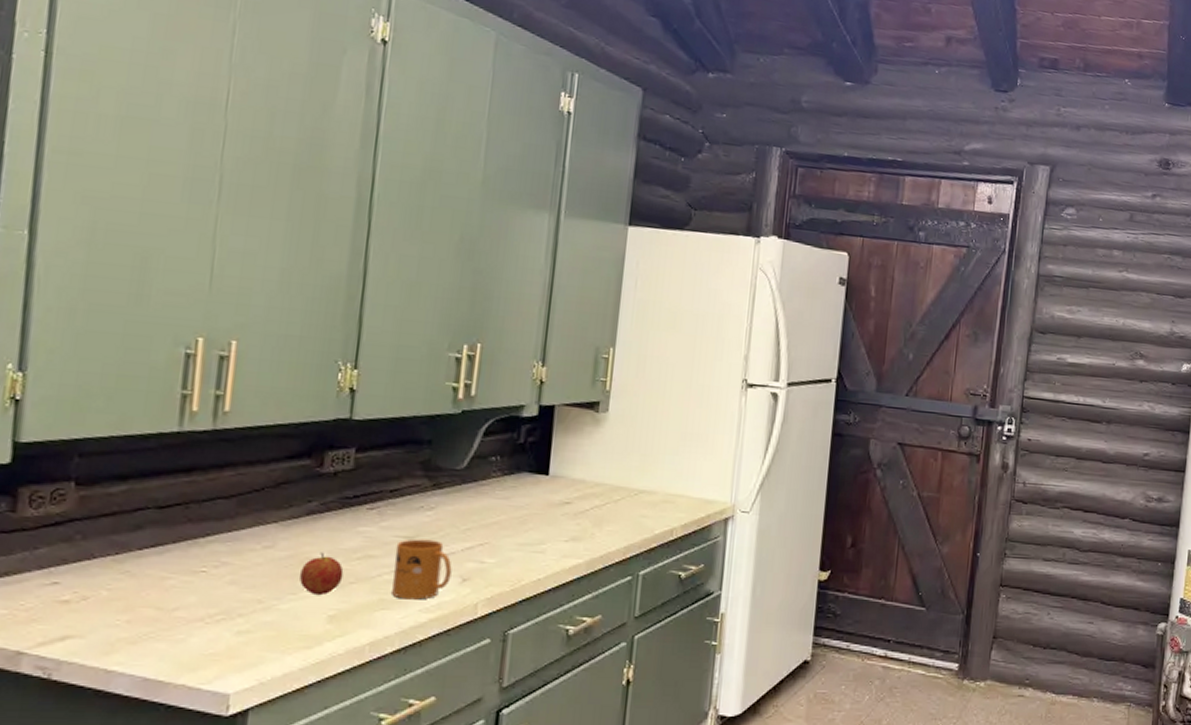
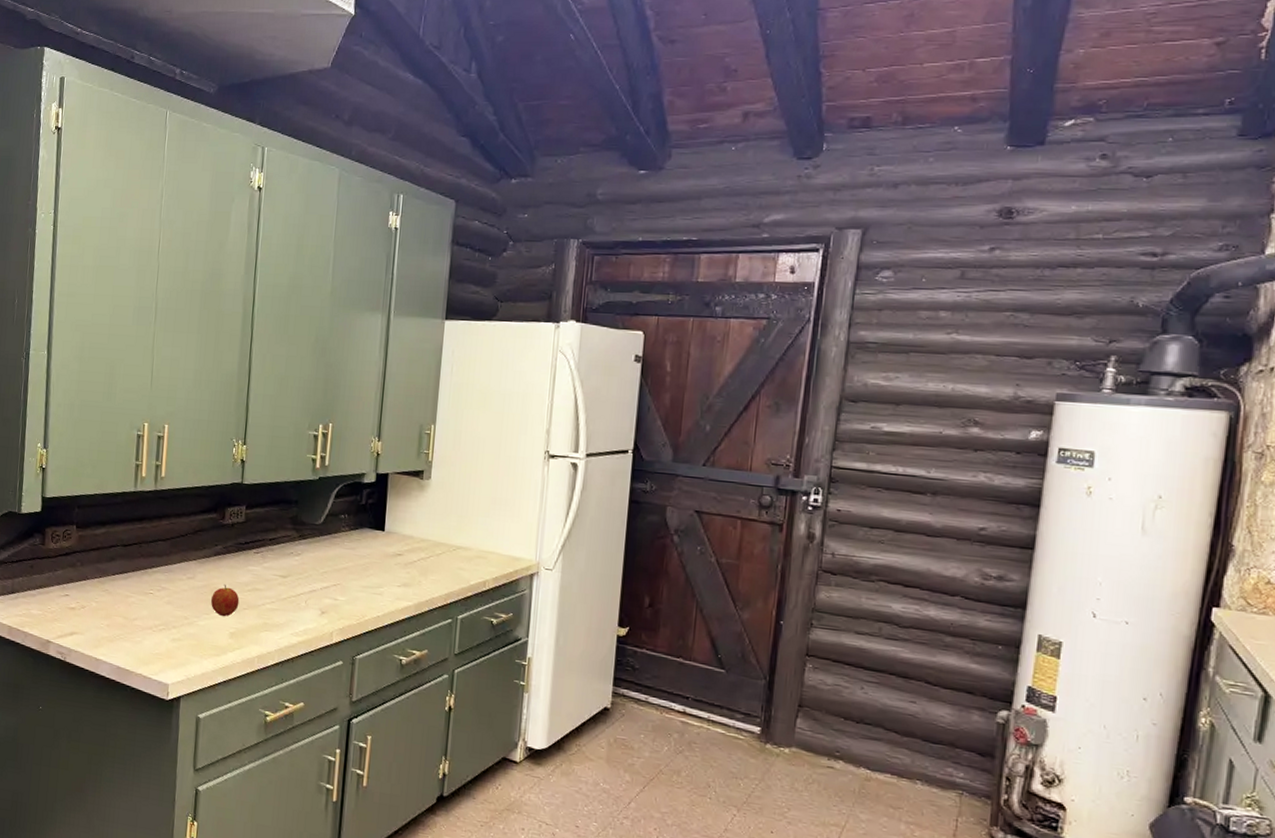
mug: present [392,538,452,600] -> none [272,577,314,626]

